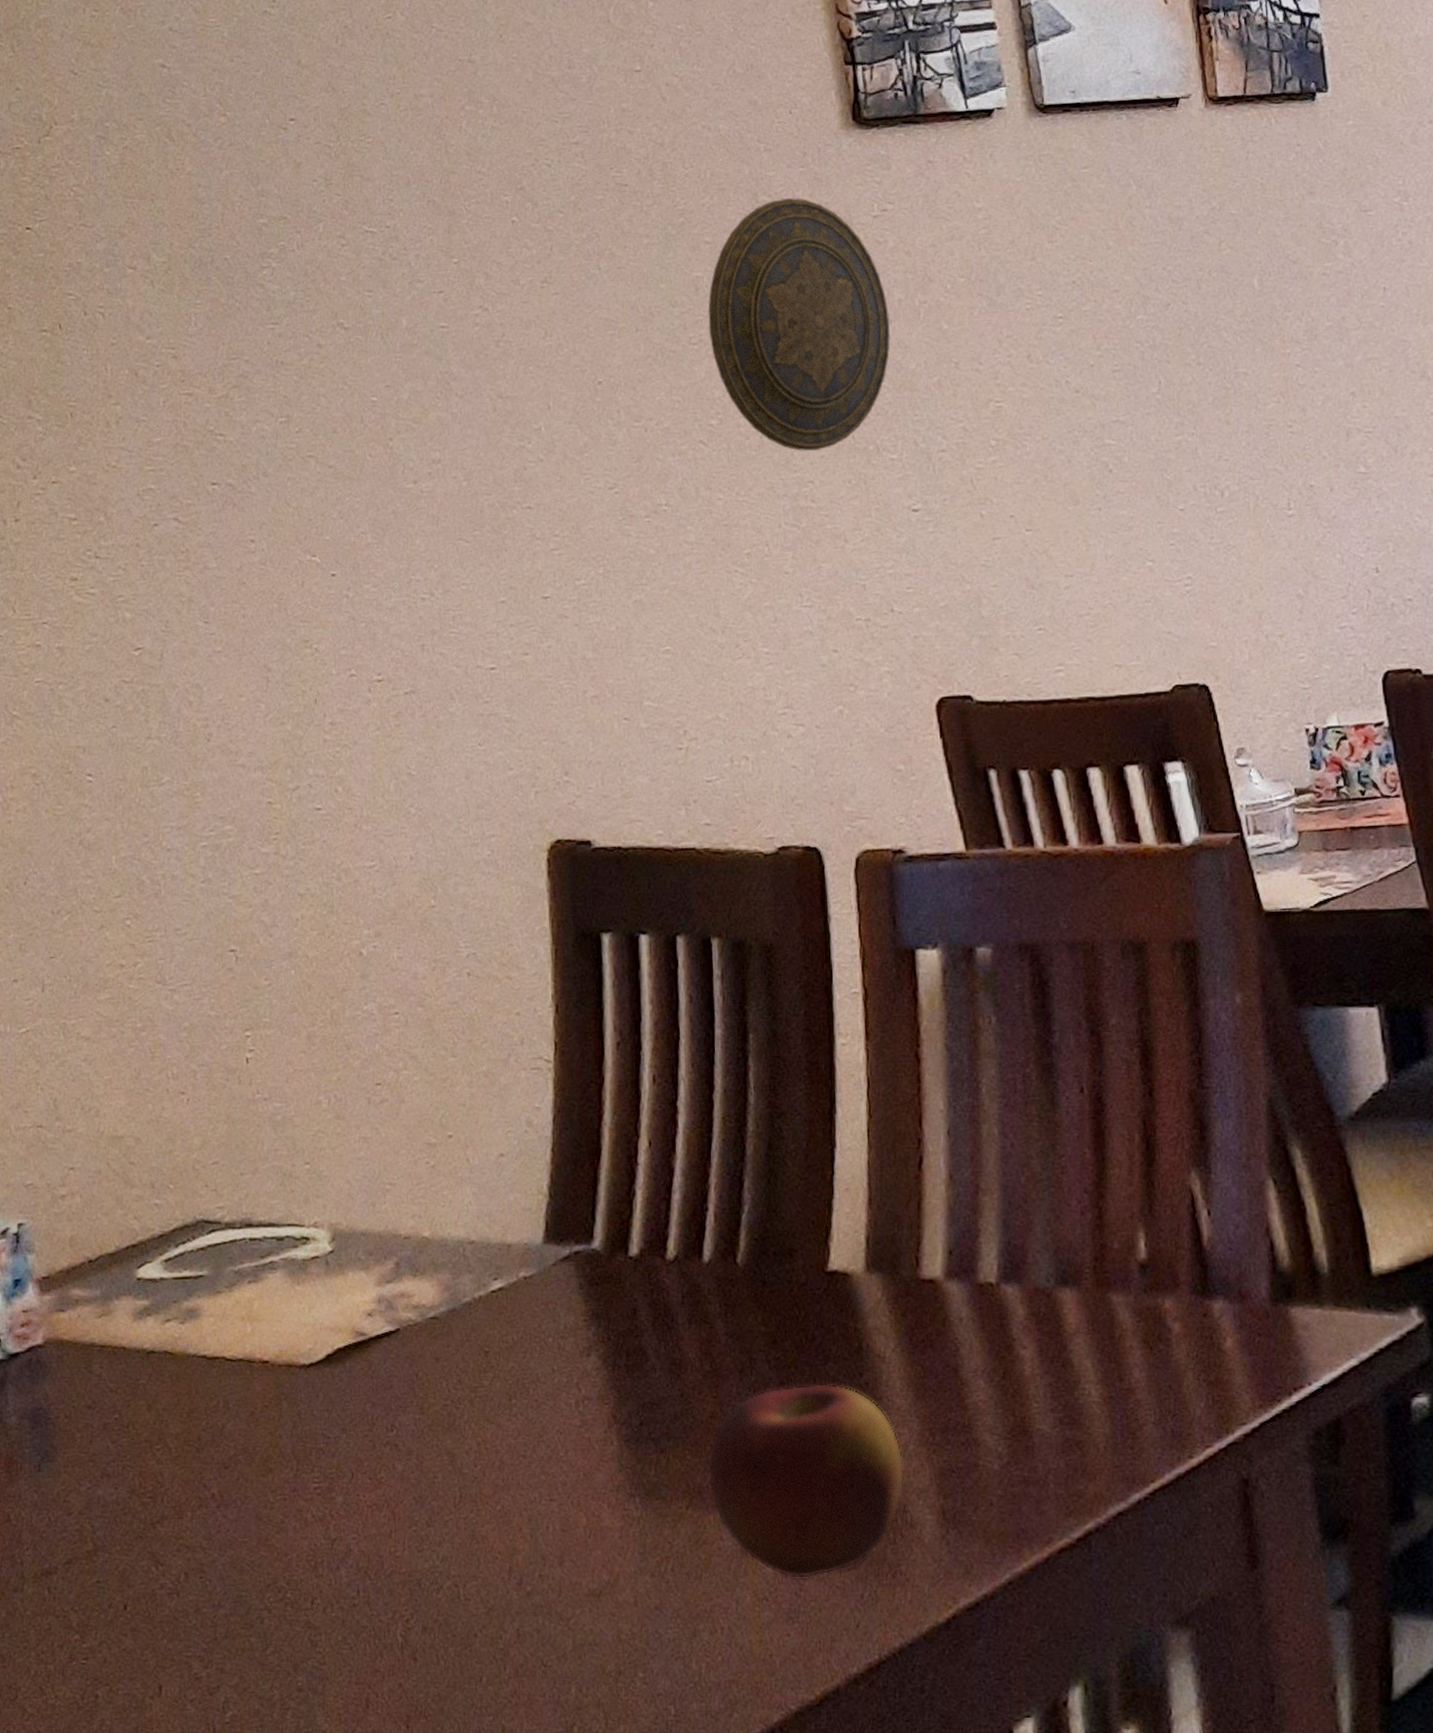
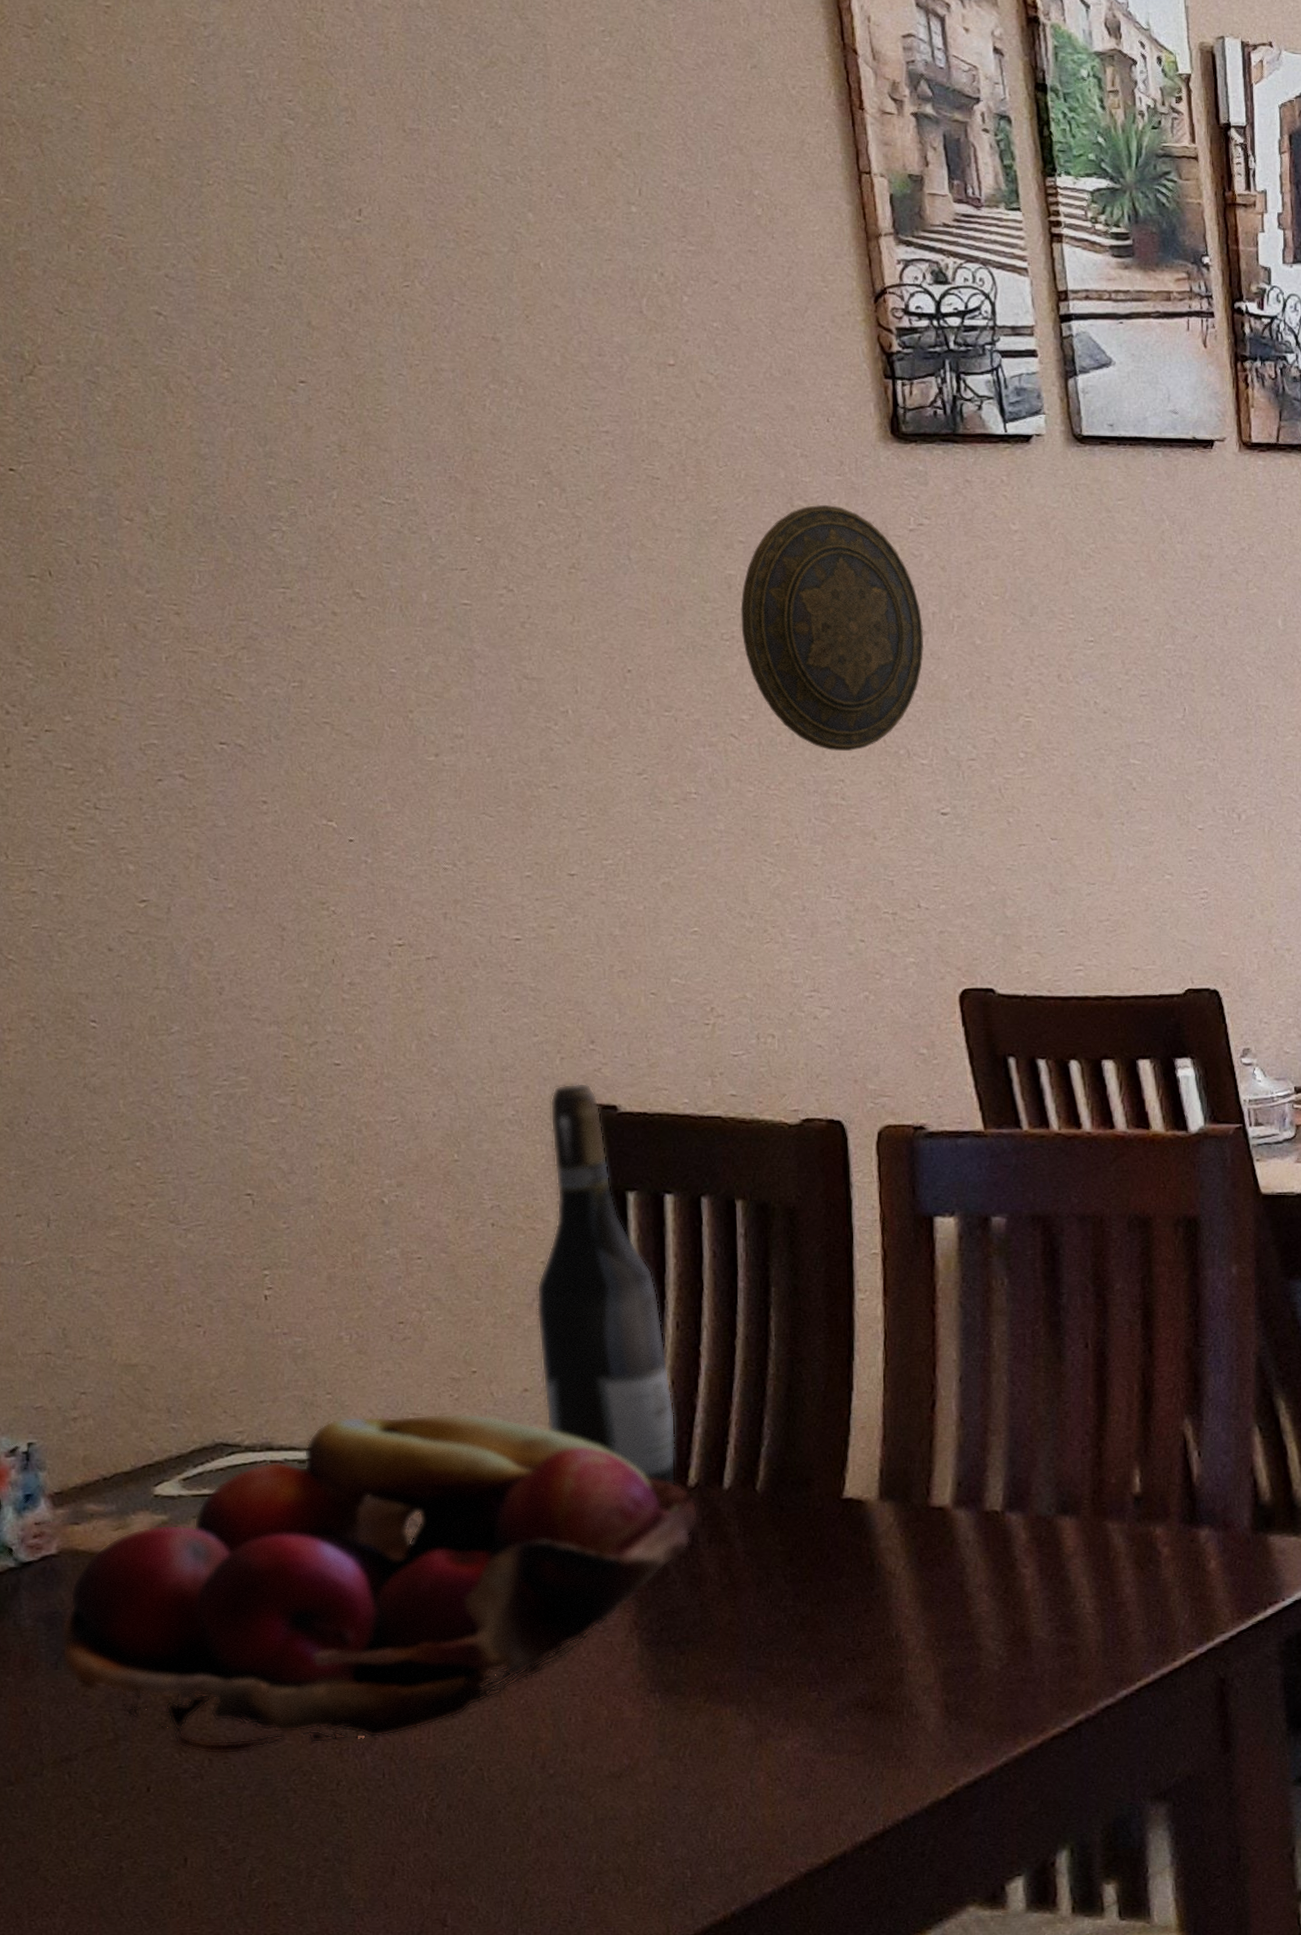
fruit basket: none [45,1182,678,1568] -> present [61,1413,699,1754]
wine bottle: none [512,817,655,1258] -> present [536,1083,676,1484]
apple: present [707,1384,905,1579] -> none [725,1596,911,1763]

